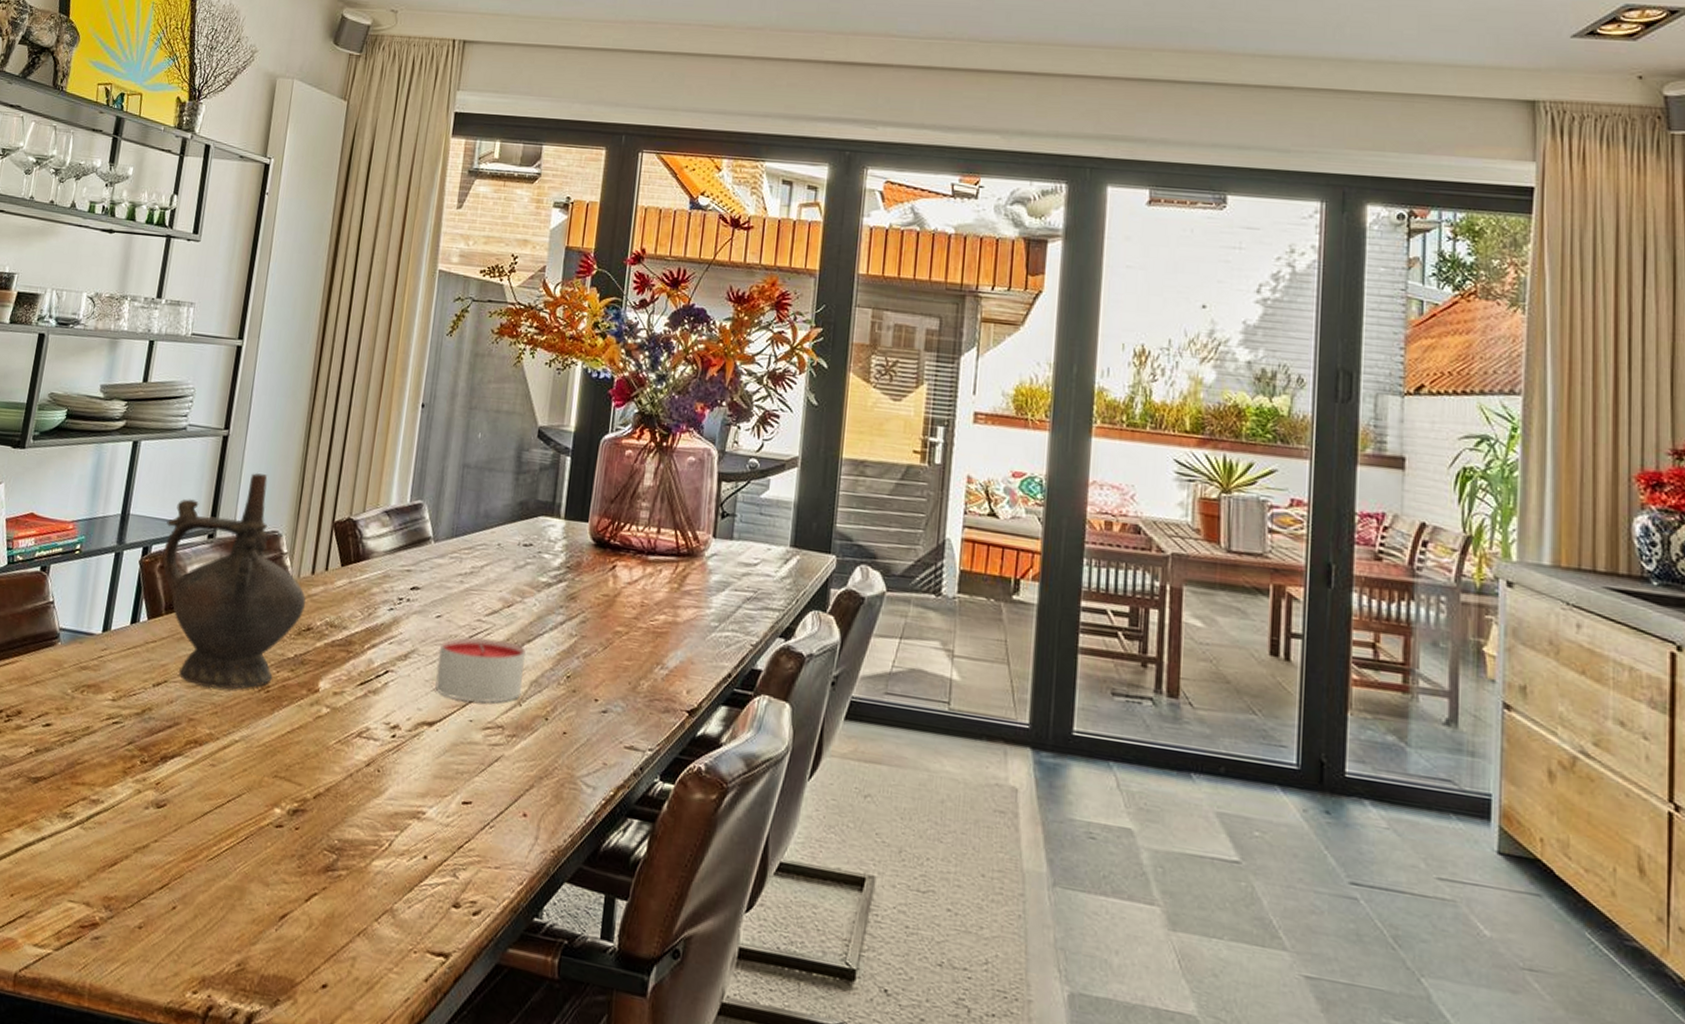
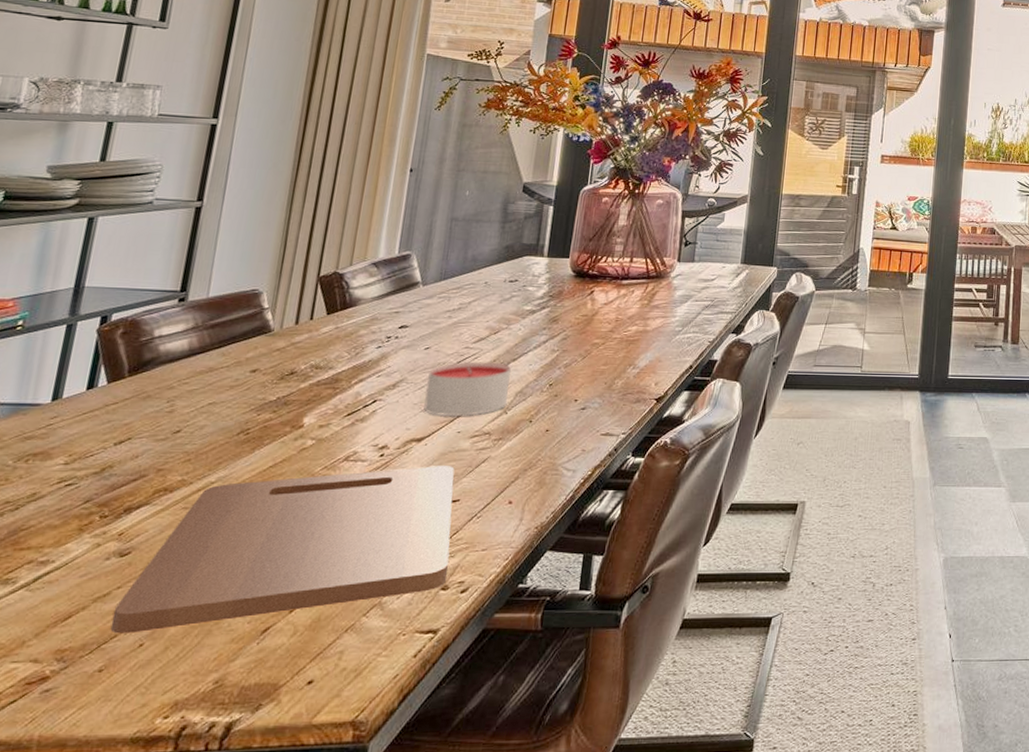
cutting board: none [148,744,467,906] -> present [110,466,455,634]
ceremonial vessel: present [162,472,306,690] -> none [125,238,289,439]

